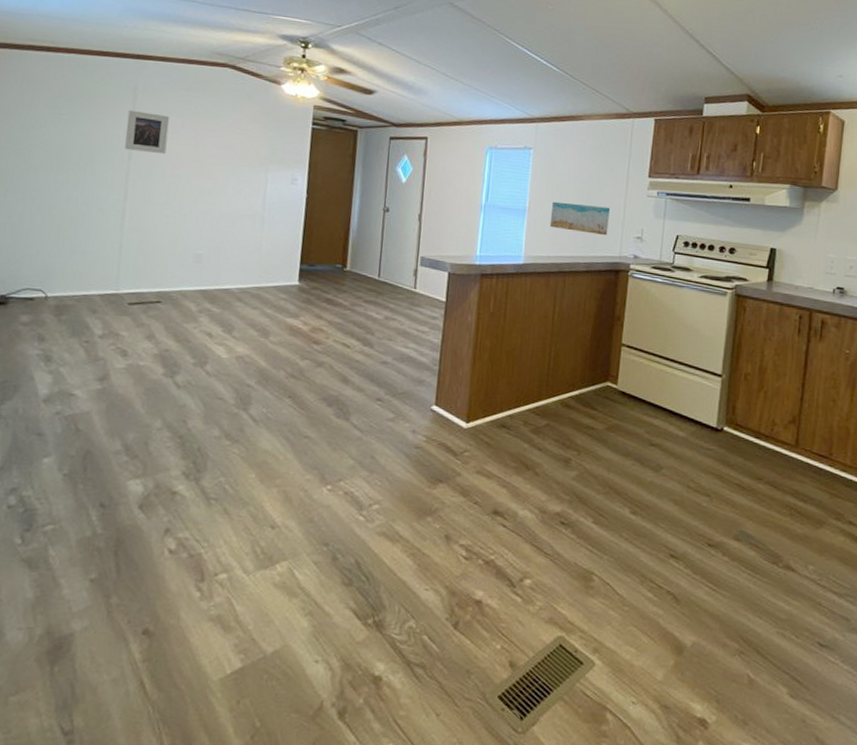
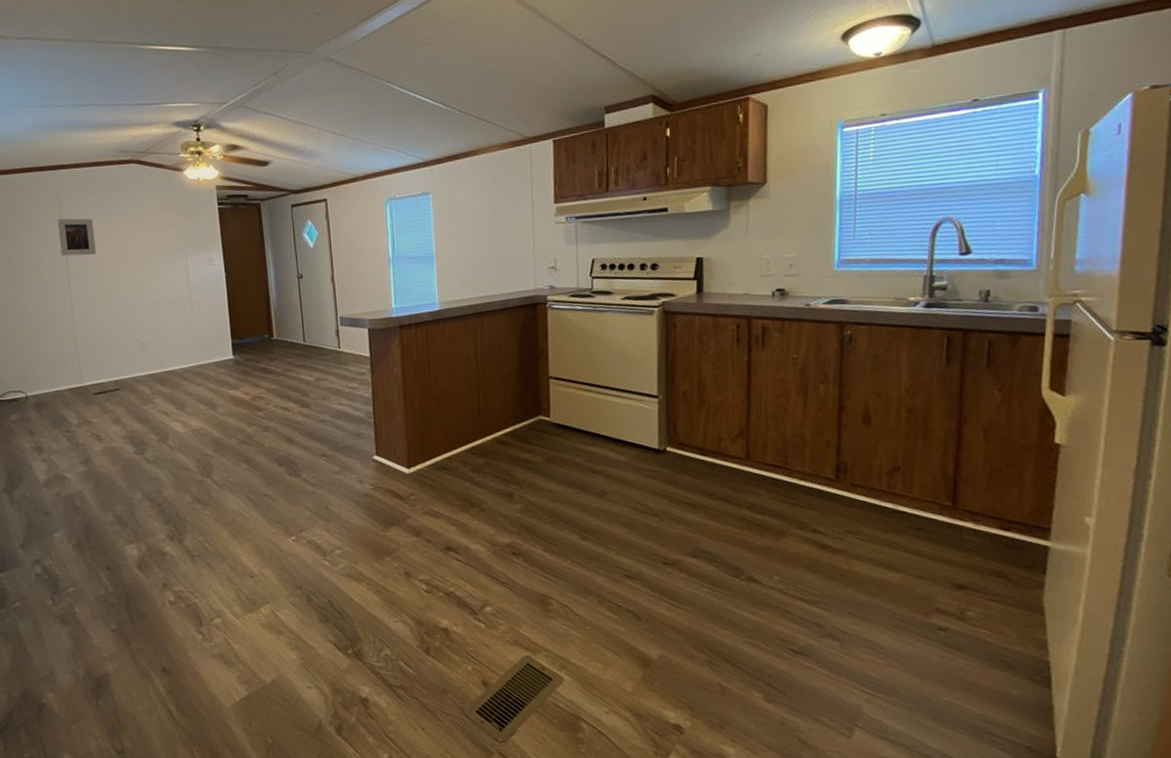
wall art: present [549,201,610,235] -> none [458,241,520,271]

